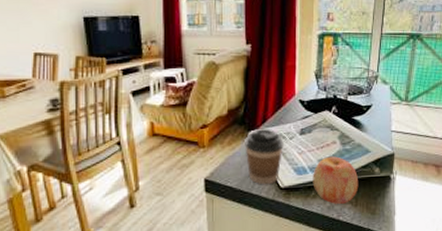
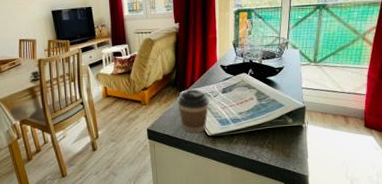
apple: present [313,156,359,204] -> none [234,110,275,149]

